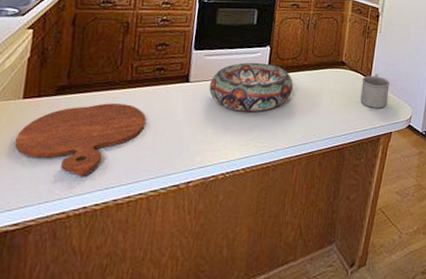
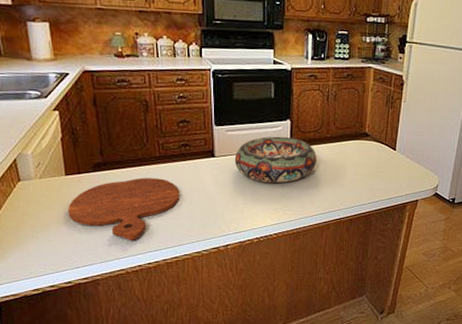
mug: present [360,73,390,108] -> none [385,144,416,178]

